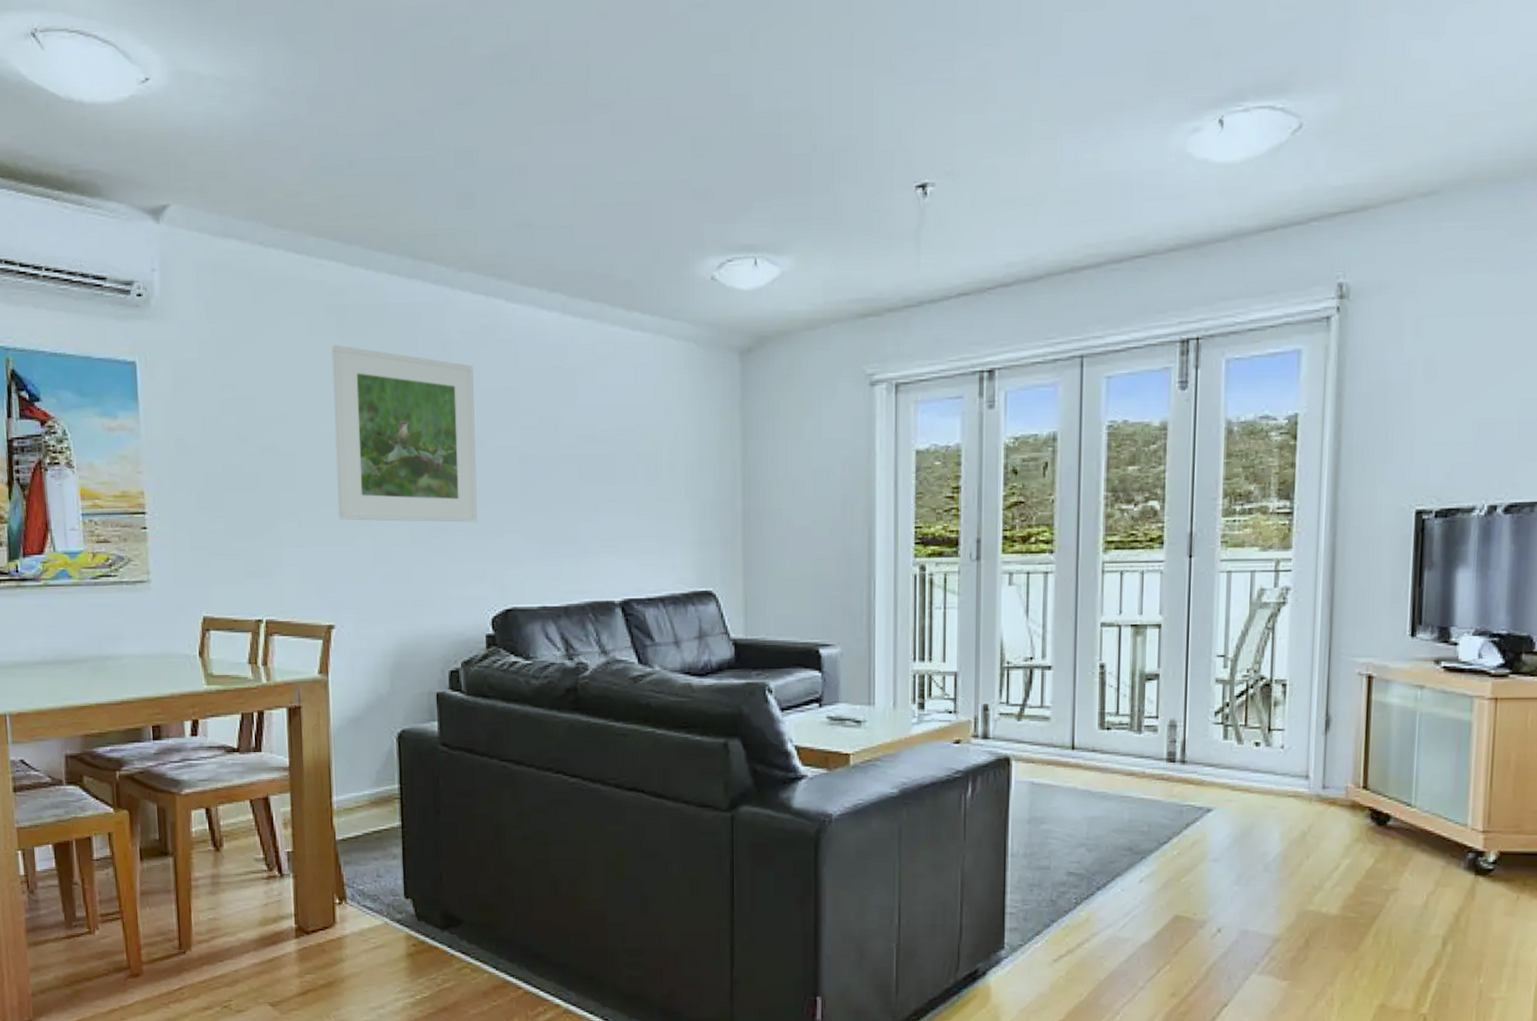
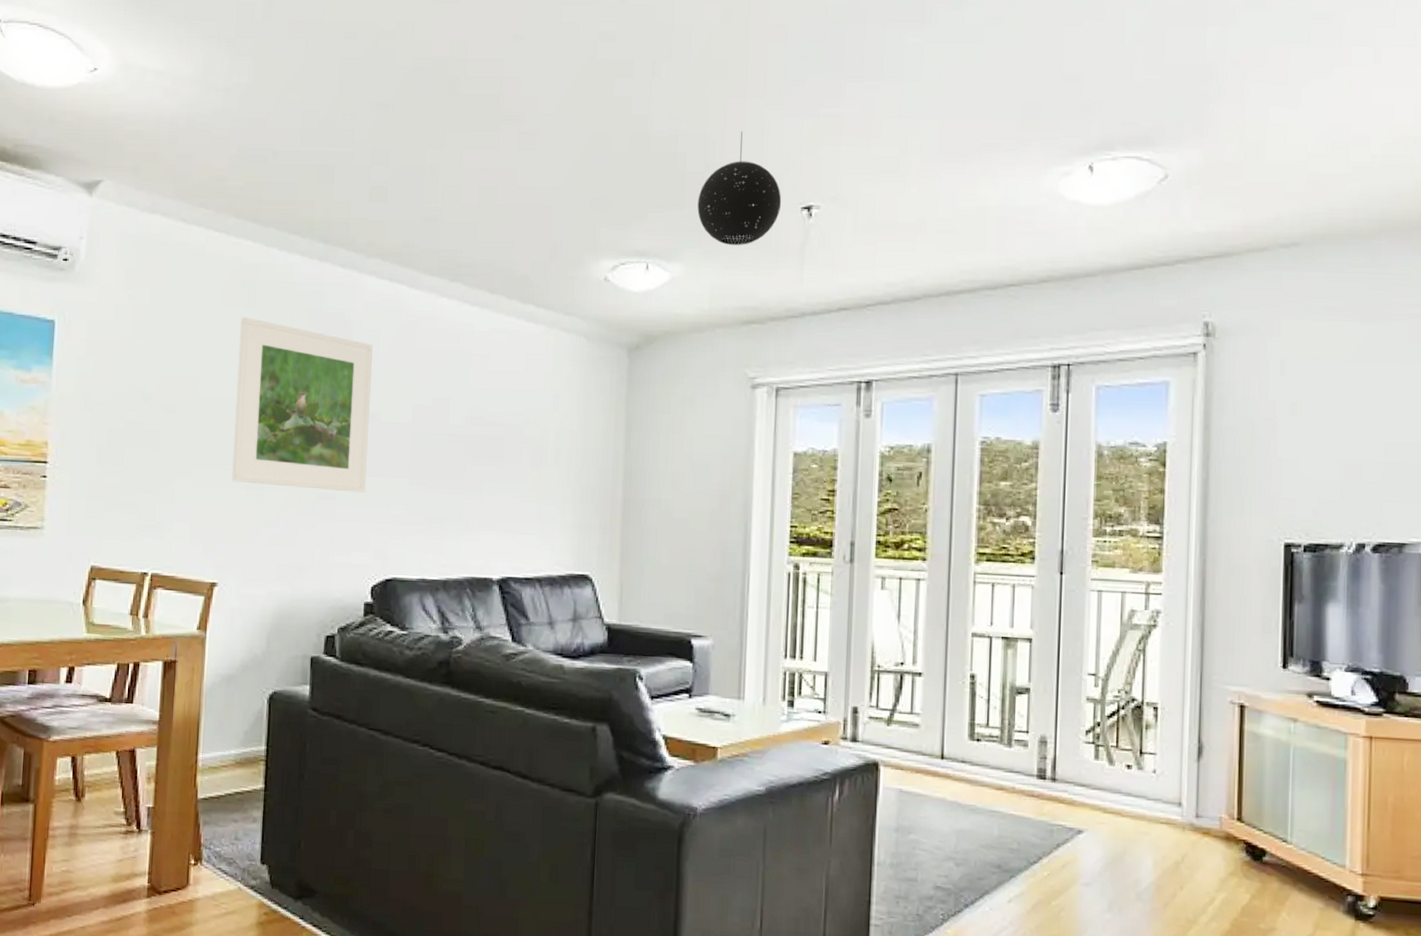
pendant light: none [805,105,895,232] -> present [697,132,782,245]

